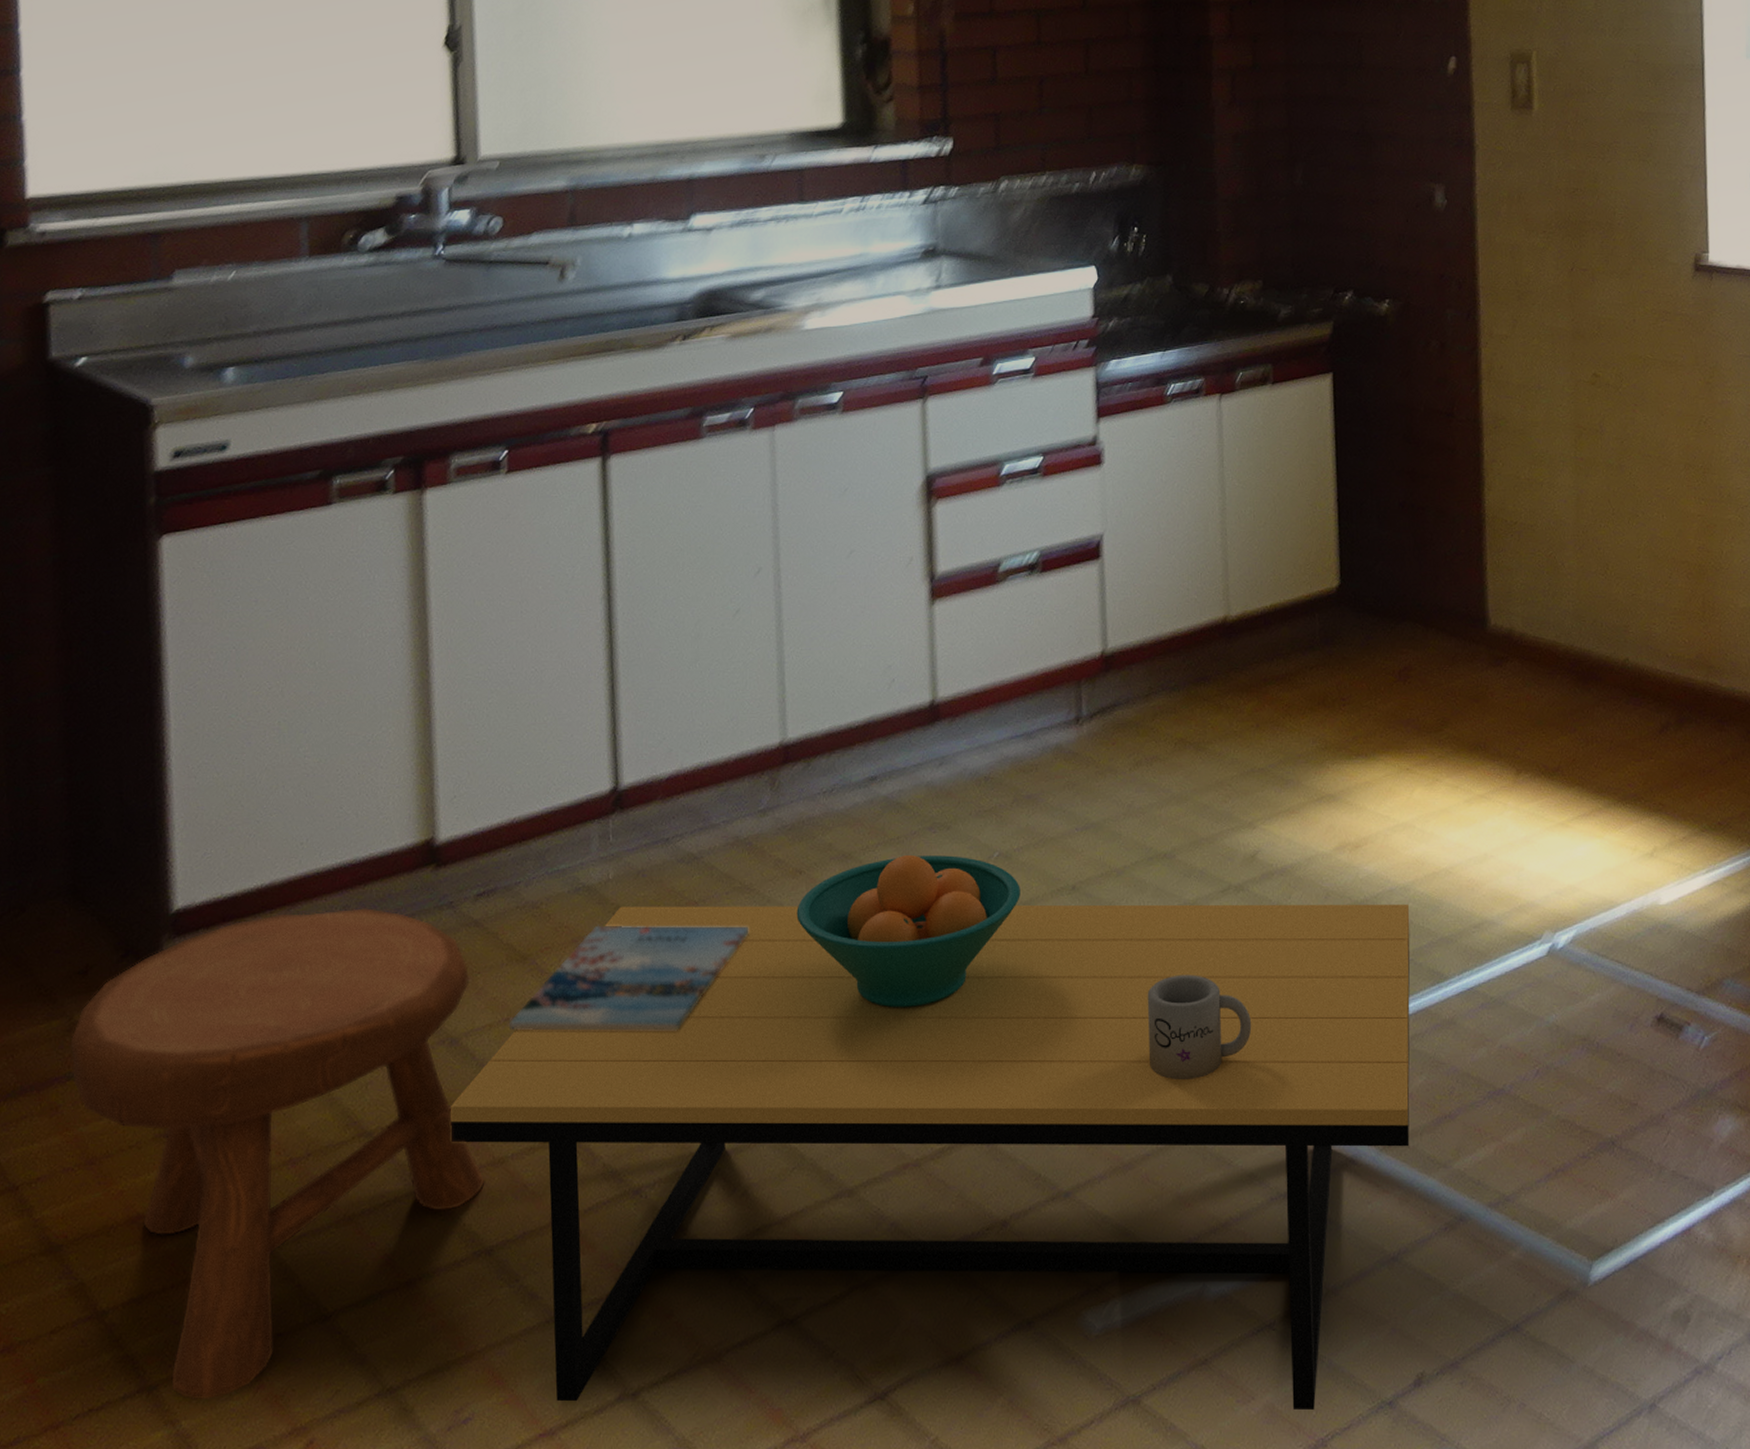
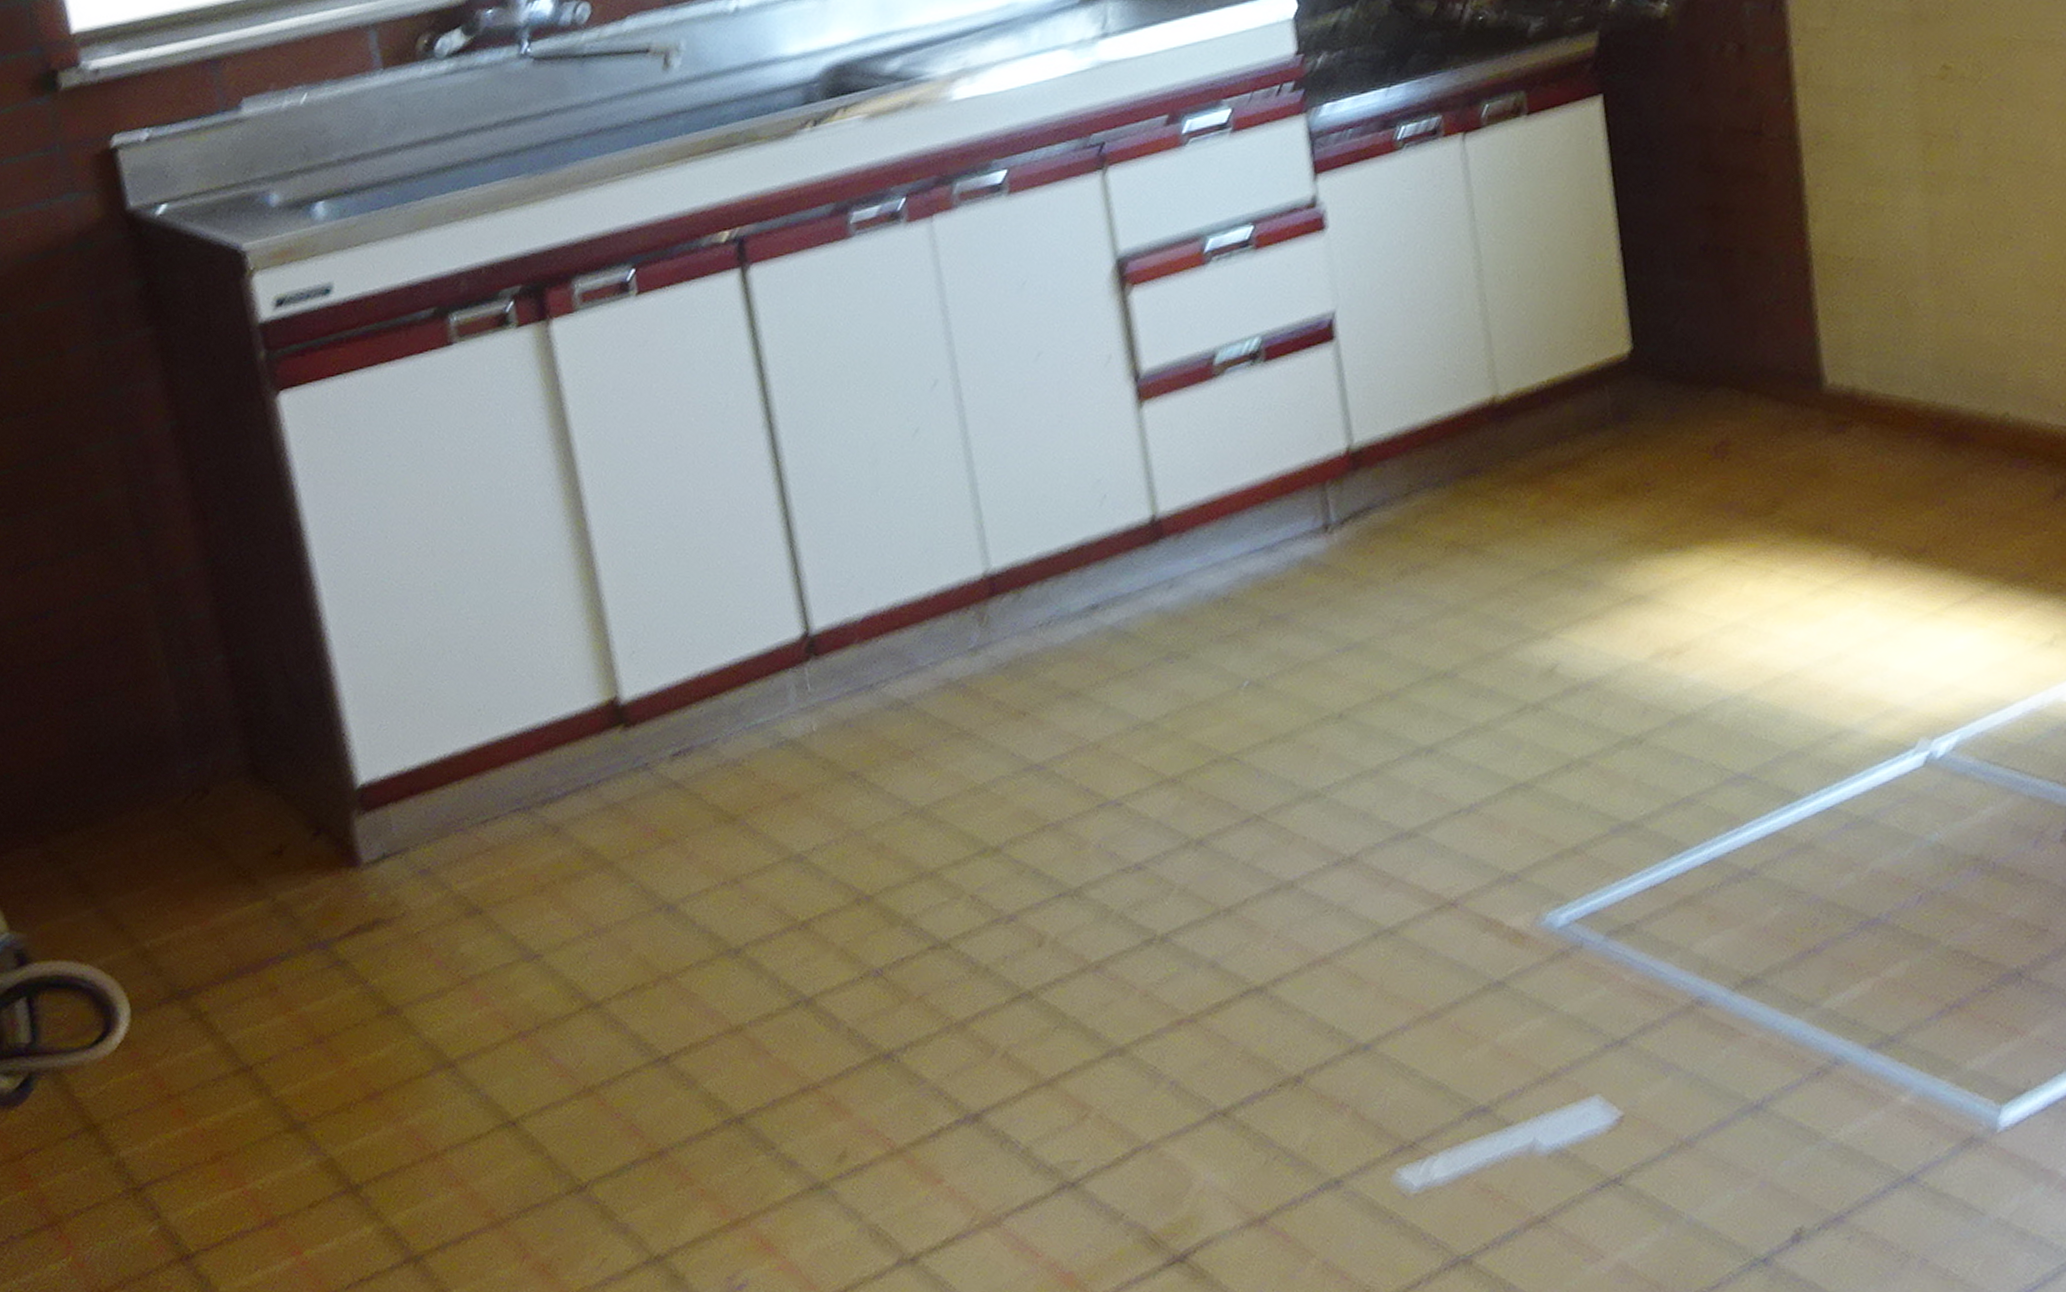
stool: present [70,908,485,1400] -> none [277,774,726,1270]
coffee table: present [450,904,1410,1411] -> none [676,715,1768,1269]
magazine: present [508,925,749,1031] -> none [726,775,975,894]
fruit bowl: present [796,854,1020,1008] -> none [1025,687,1279,856]
mug: present [1147,975,1252,1081] -> none [1438,805,1567,922]

